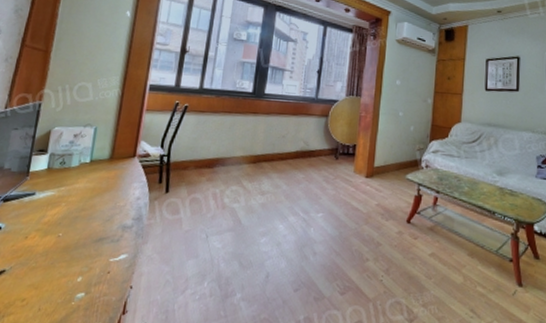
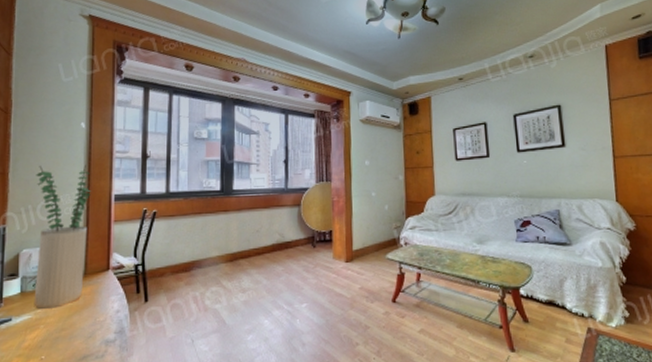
vase: none [58,48,129,188] -> present [33,164,91,309]

